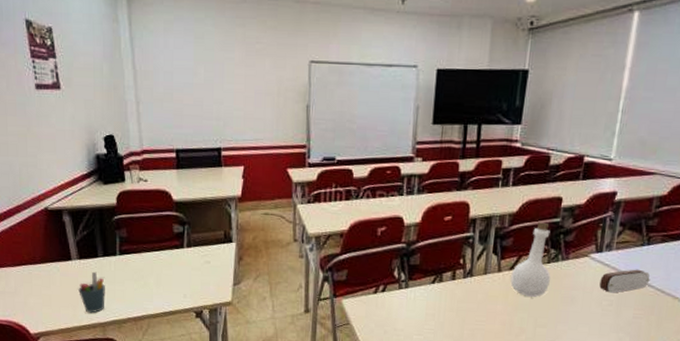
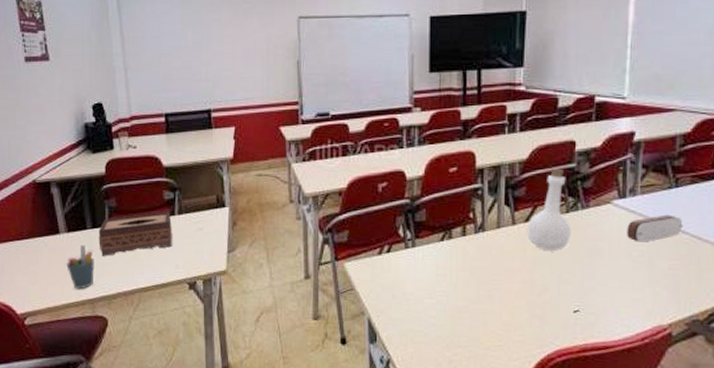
tissue box: none [109,244,181,284] -> present [98,212,172,256]

